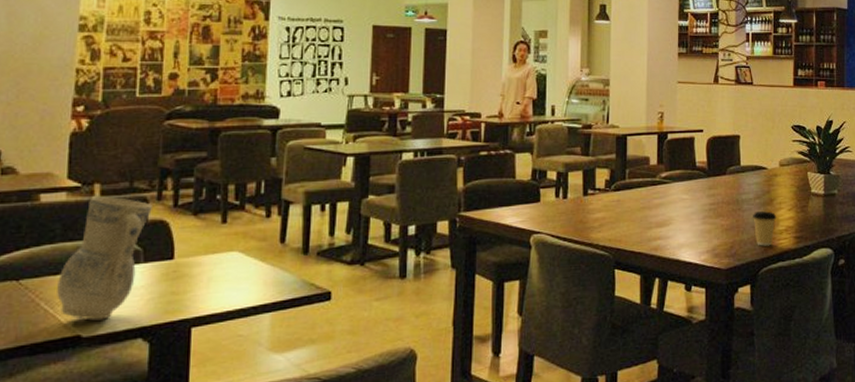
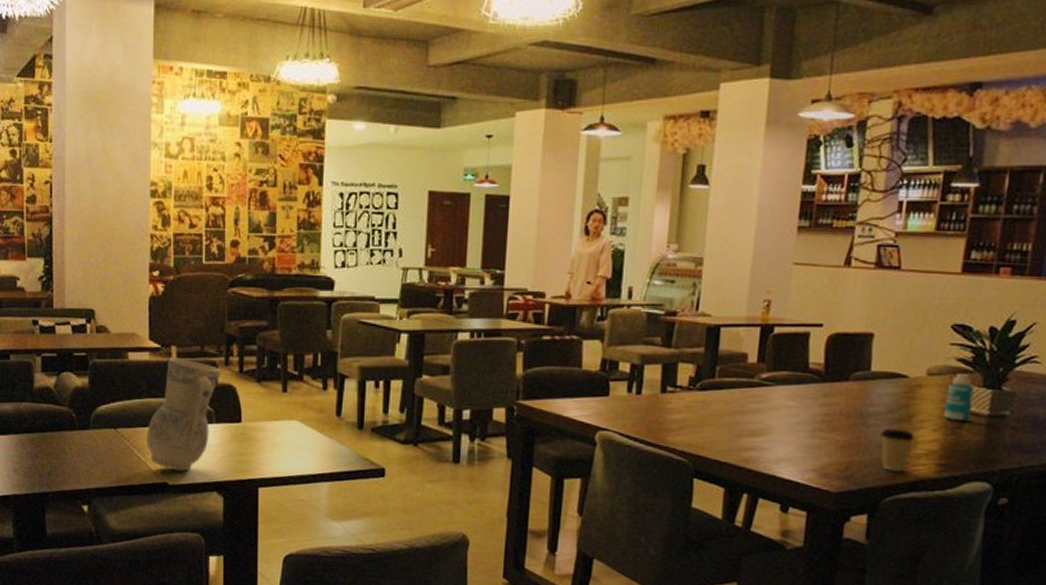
bottle: none [794,163,812,202] -> present [944,373,974,422]

